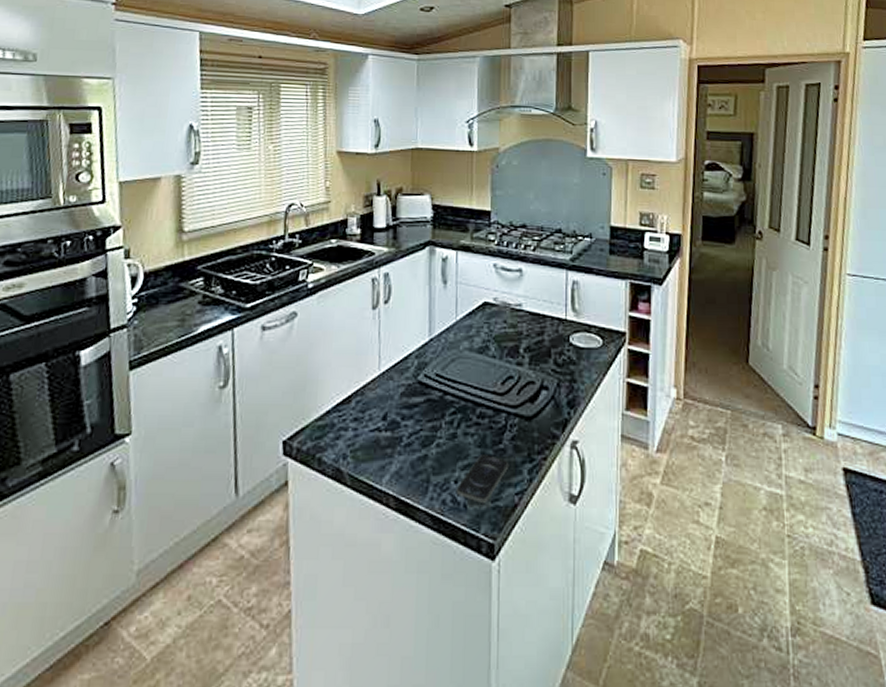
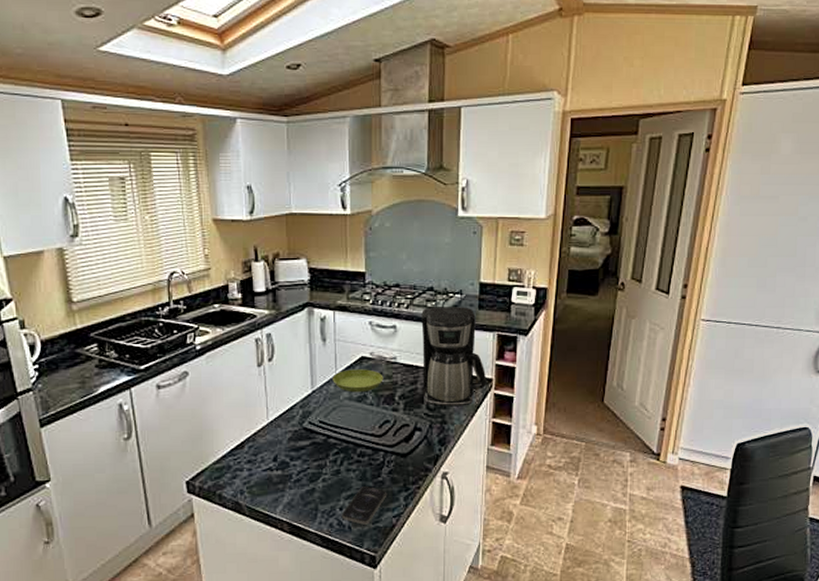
saucer: none [452,316,508,343] -> present [332,369,384,393]
coffee maker: none [549,250,620,363] -> present [421,307,487,407]

